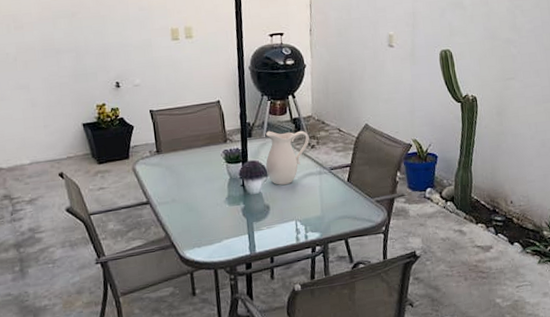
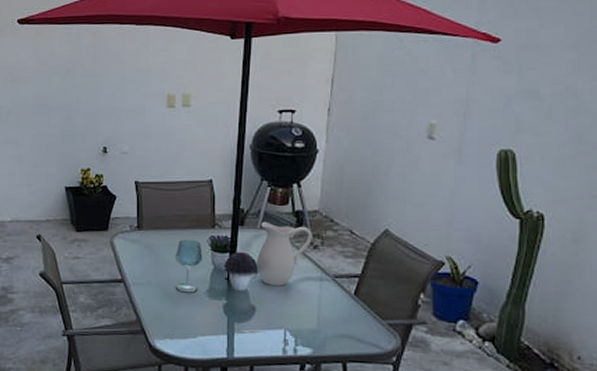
wine glass: none [194,155,219,204] -> present [175,239,203,293]

